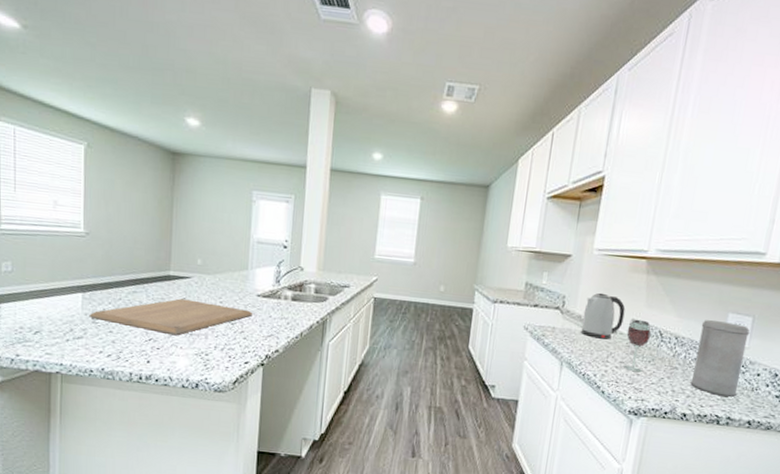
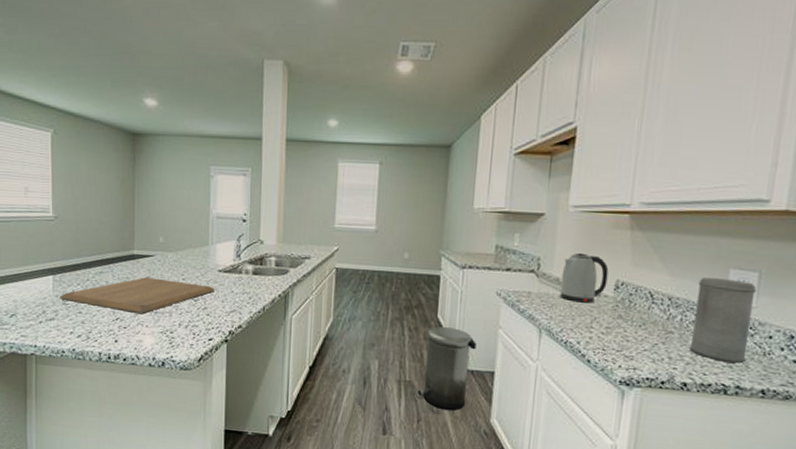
pedal bin: none [444,357,503,436] -> present [415,326,477,411]
wineglass: present [623,319,651,373] -> none [611,279,640,339]

